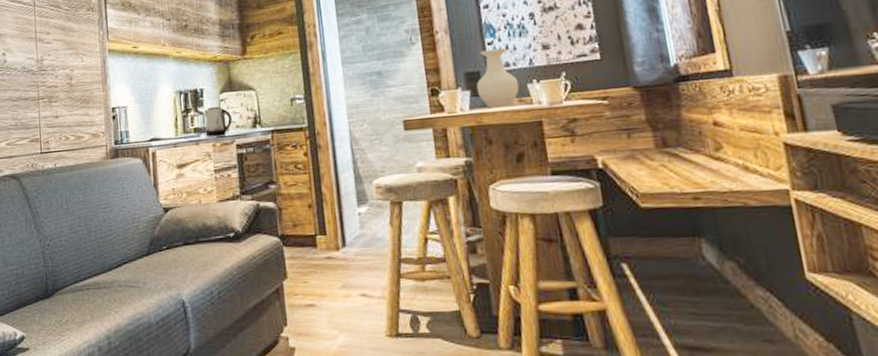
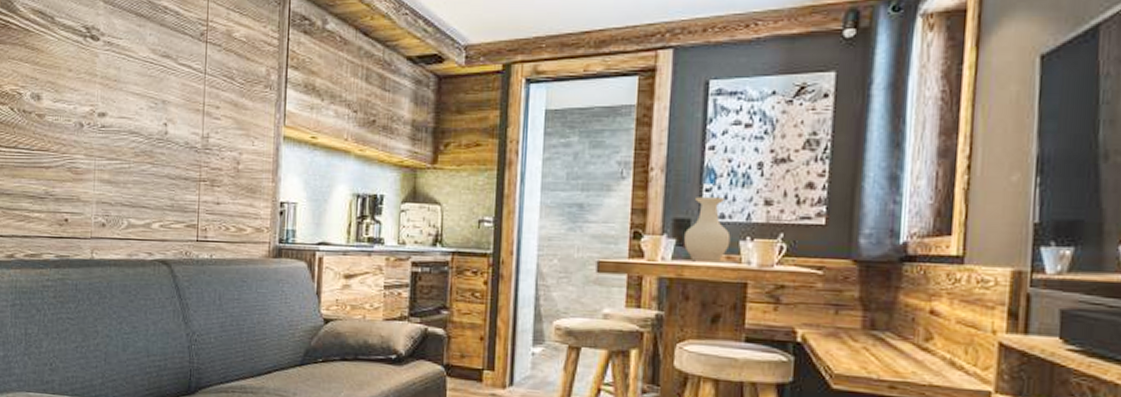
kettle: present [203,106,233,138] -> none [380,216,412,251]

